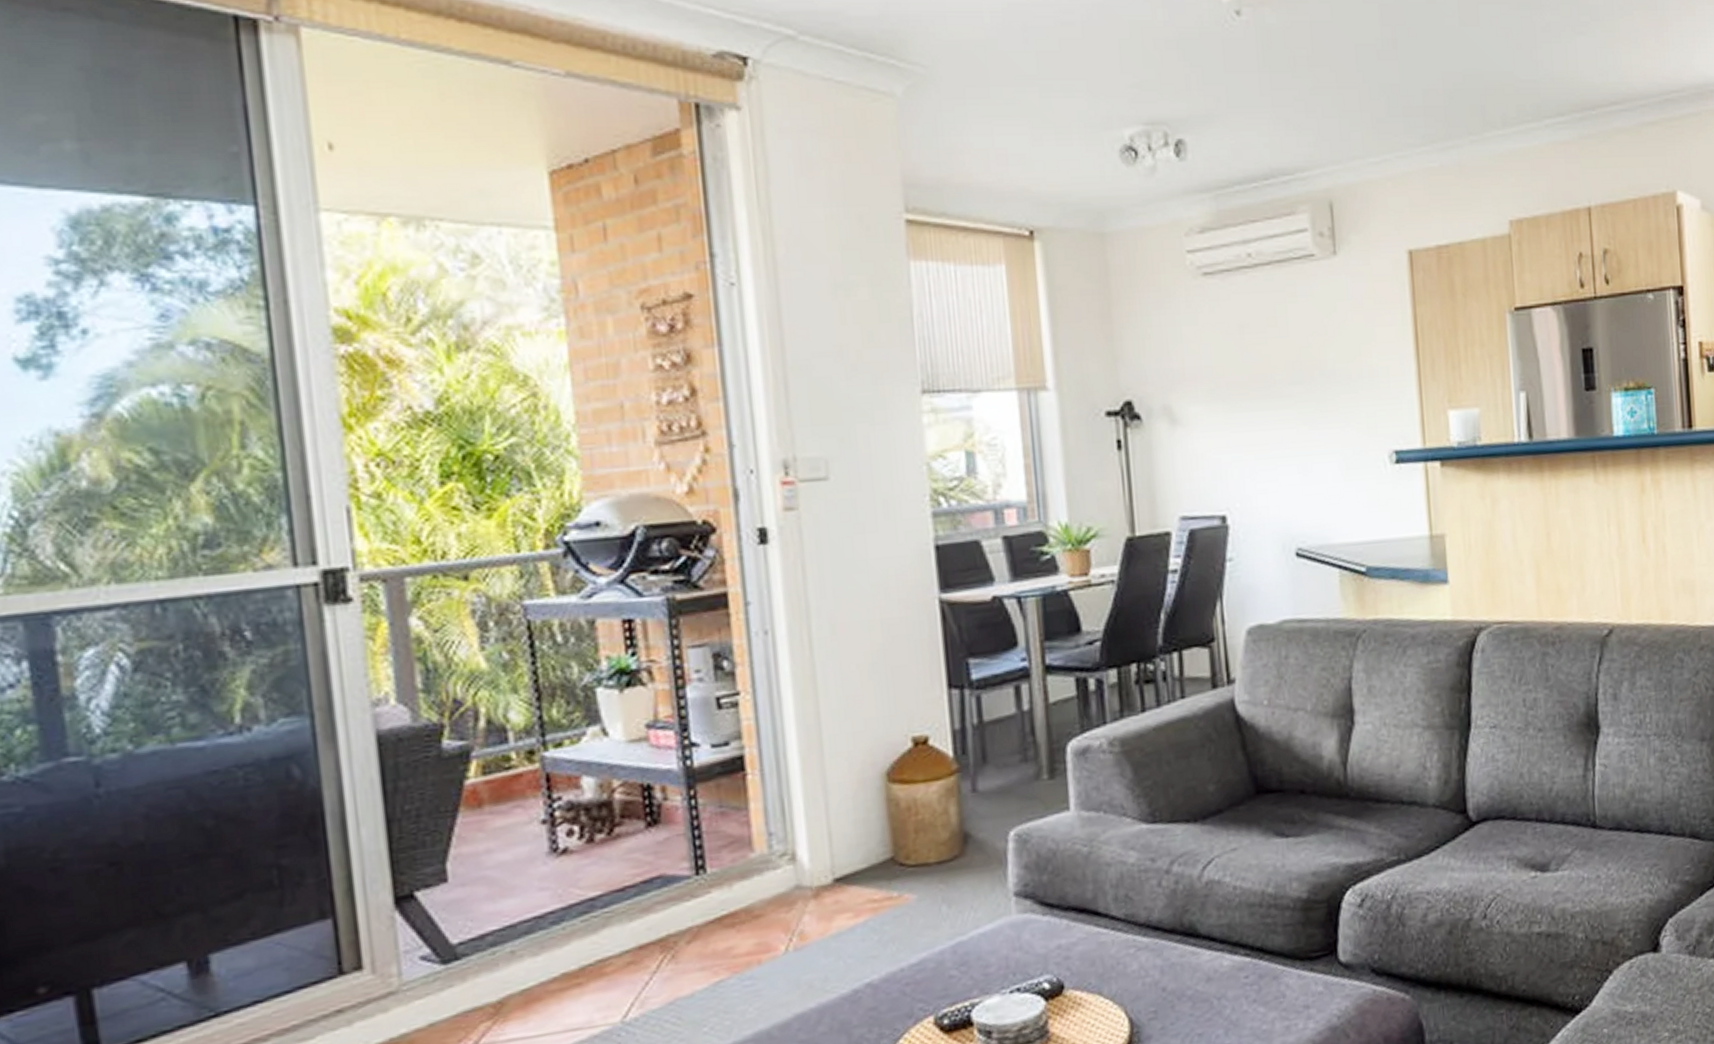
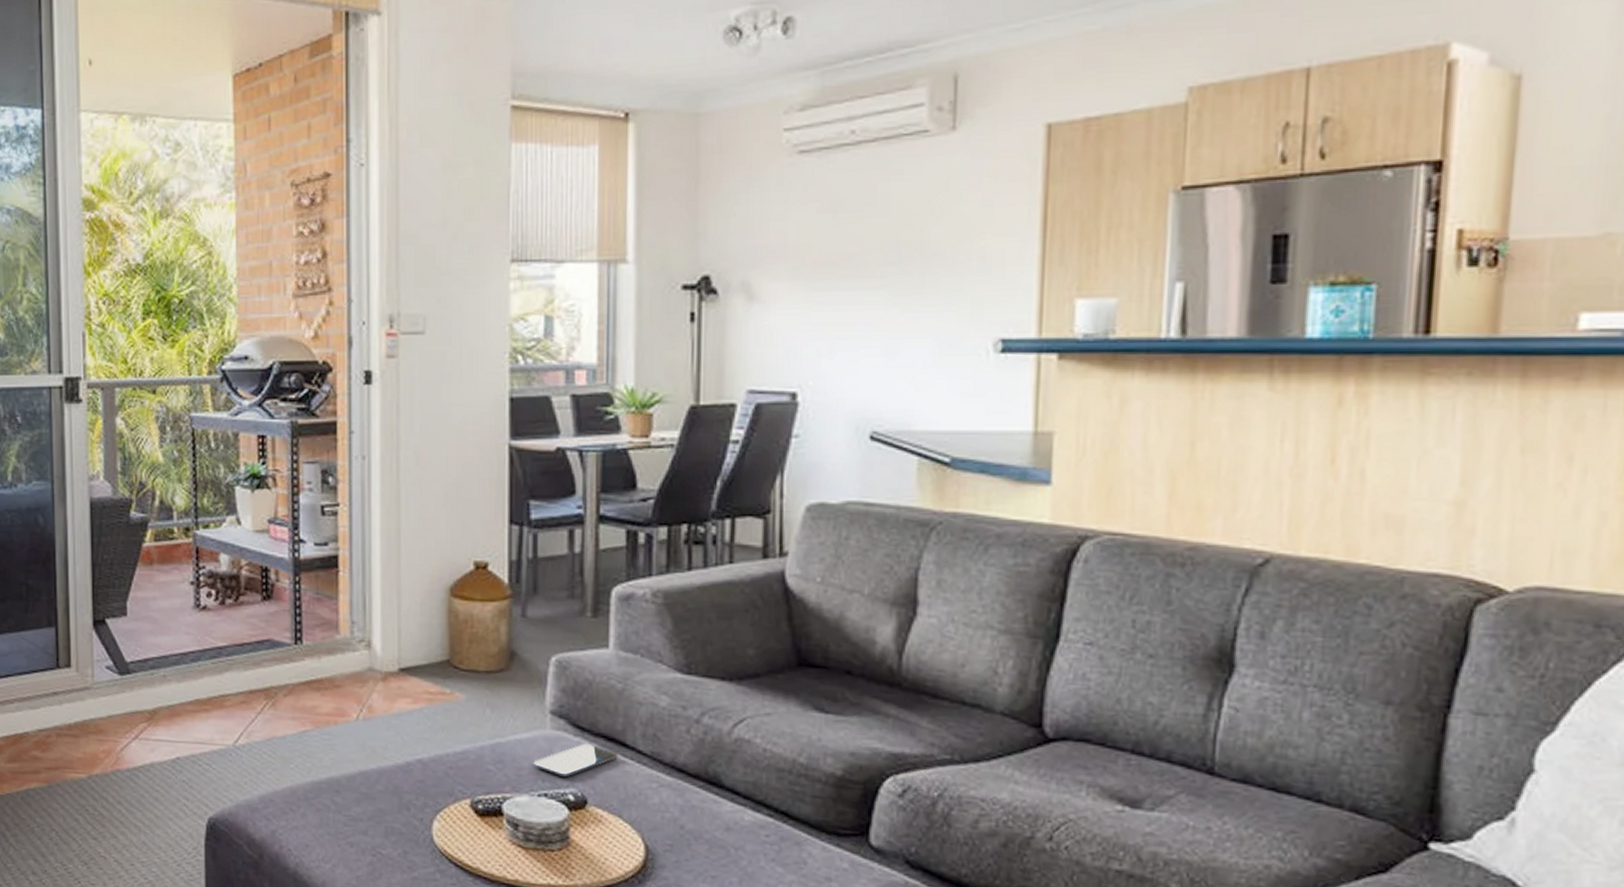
smartphone: none [1000,920,1092,965] -> present [533,743,618,778]

